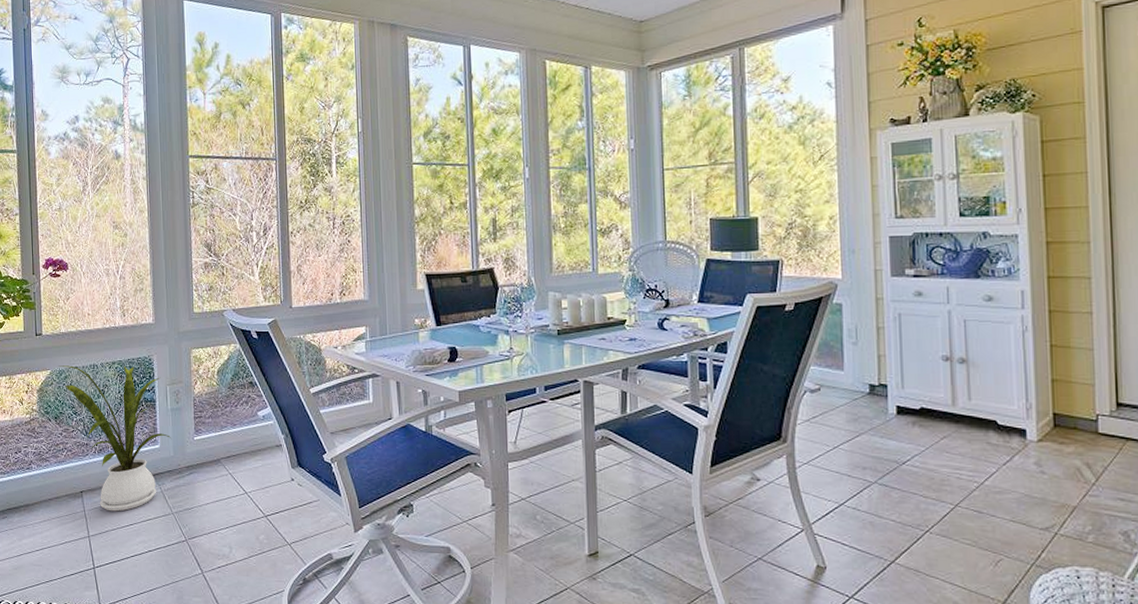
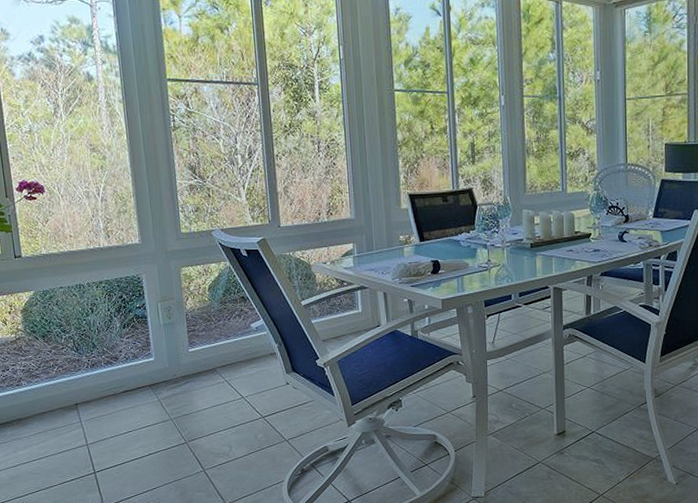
house plant: present [58,365,172,512] -> none [41,284,166,421]

